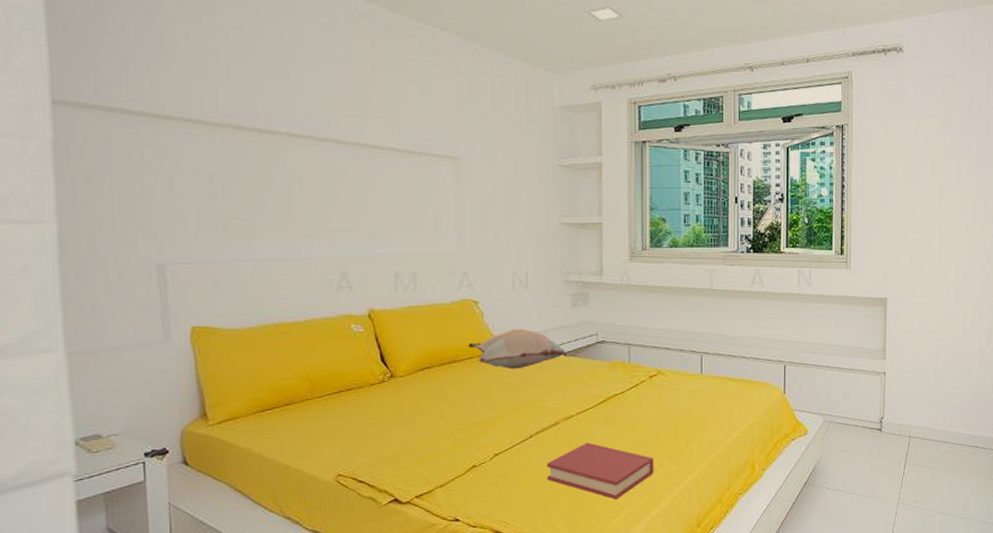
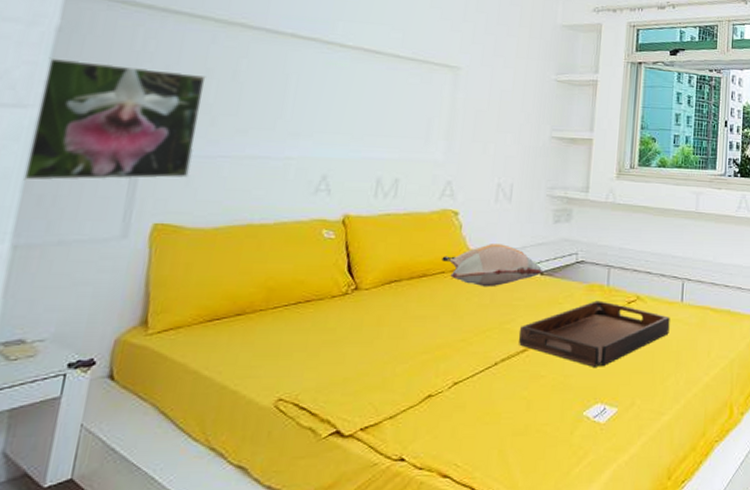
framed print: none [52,172,215,293] -> present [23,57,206,181]
hardback book: present [547,442,654,500] -> none [507,373,626,442]
serving tray: none [549,376,691,435] -> present [518,300,670,367]

